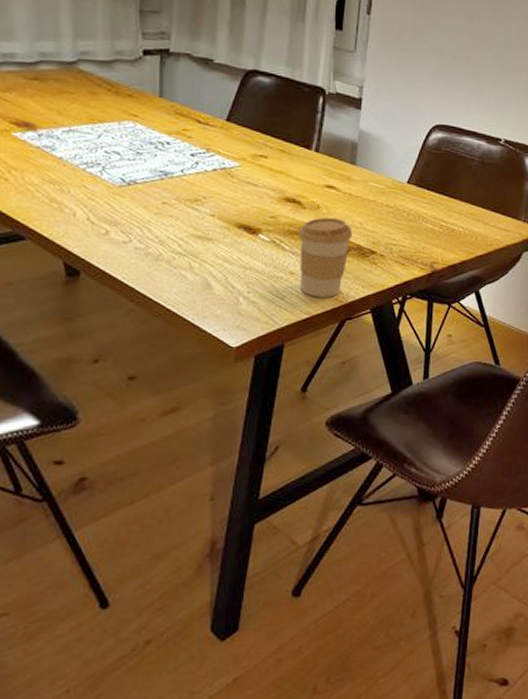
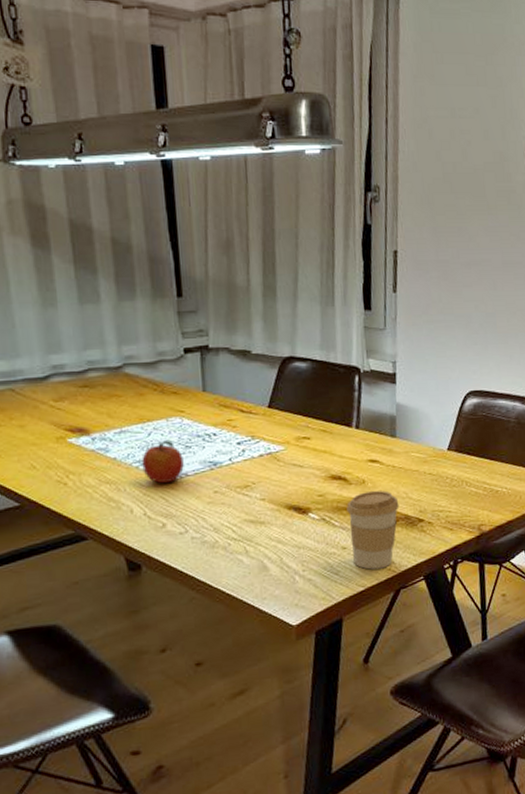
fruit: none [89,145,133,190] -> present [142,441,184,484]

